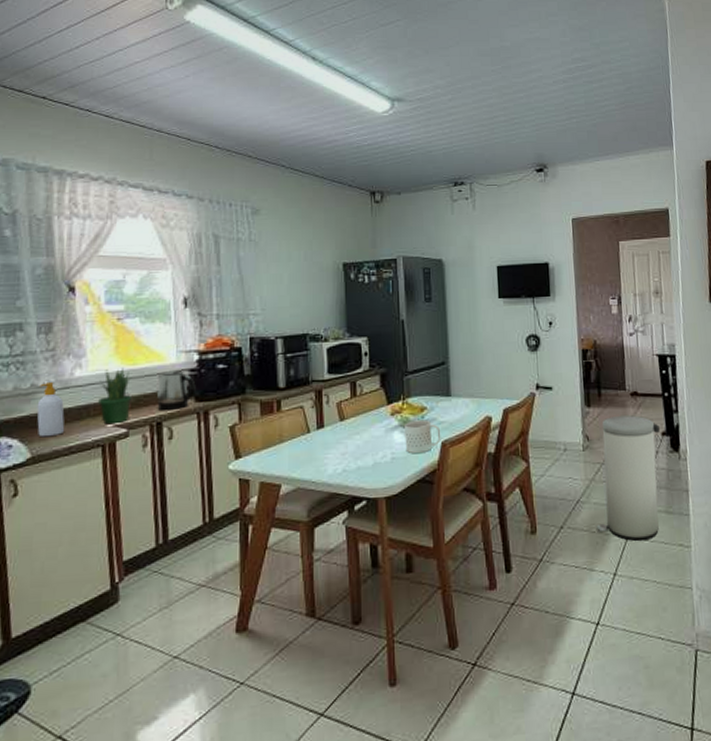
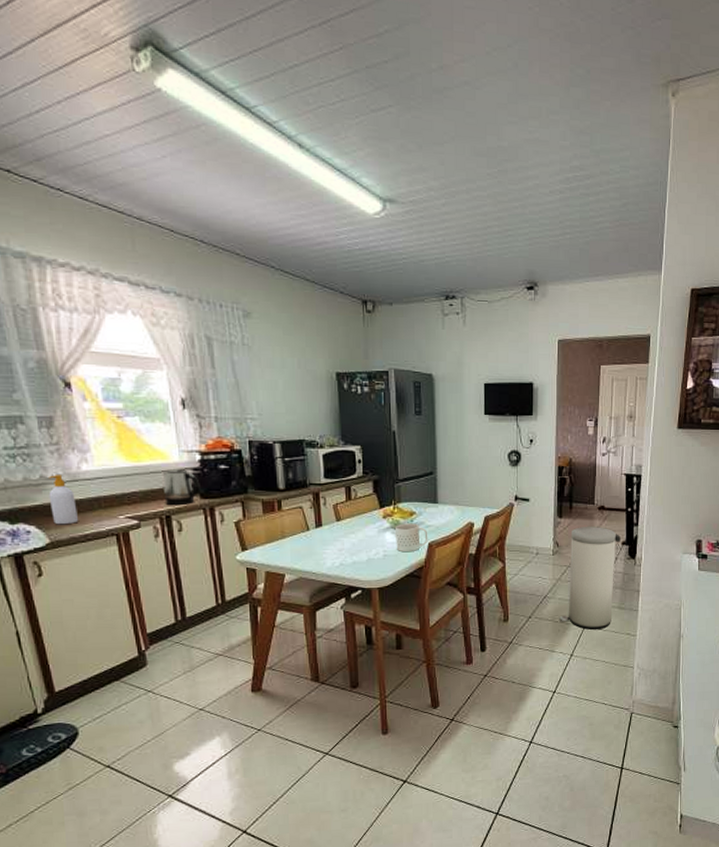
planter: present [98,367,131,425] -> none [107,464,140,516]

